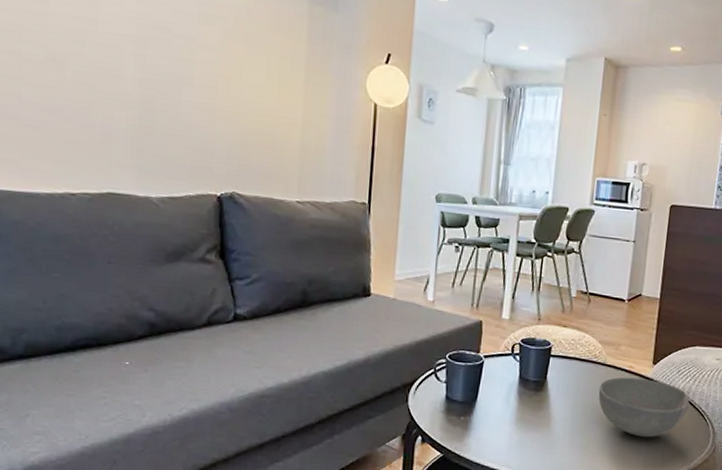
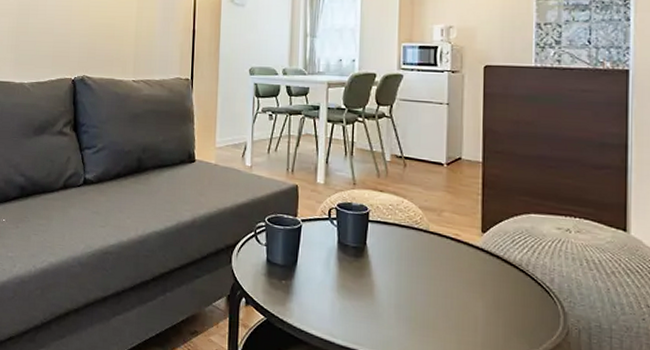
bowl: present [598,377,690,438] -> none [423,245,530,314]

